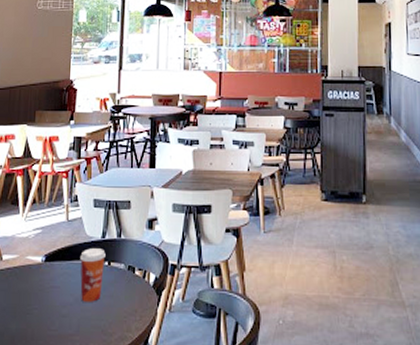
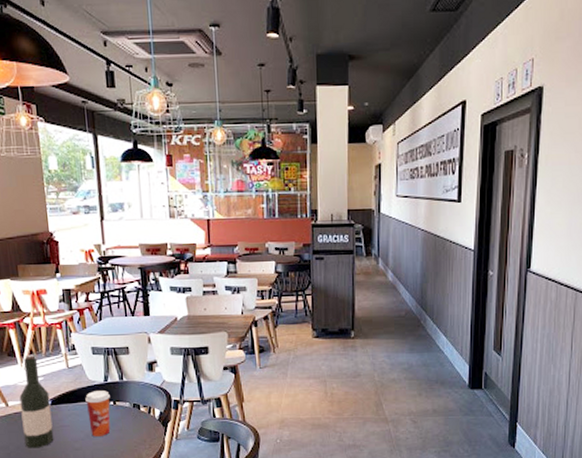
wine bottle: none [11,204,45,312] -> present [19,354,54,448]

